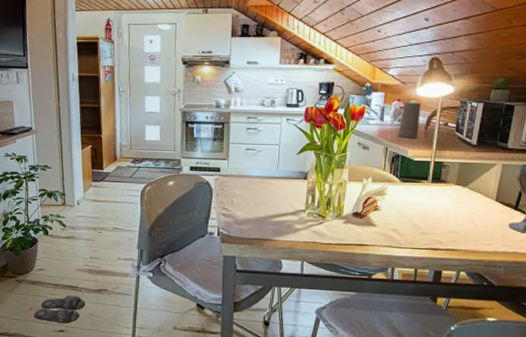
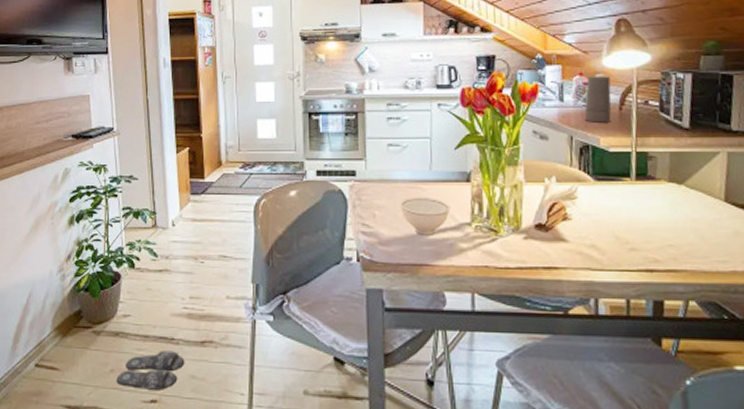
bowl: none [253,189,291,218] -> present [400,197,451,235]

